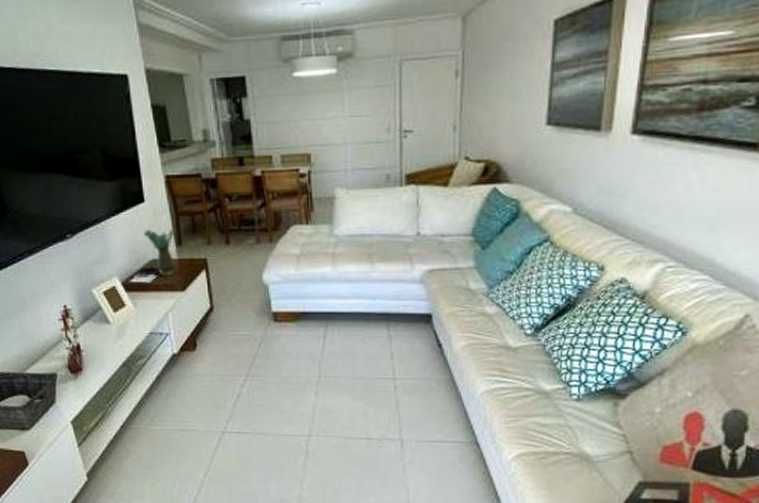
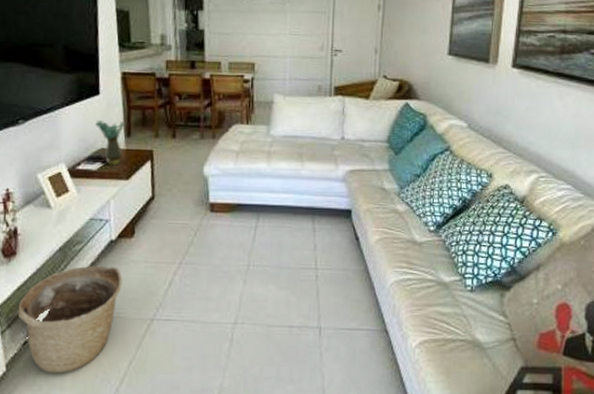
basket: none [91,379,189,483] -> present [17,265,123,374]

